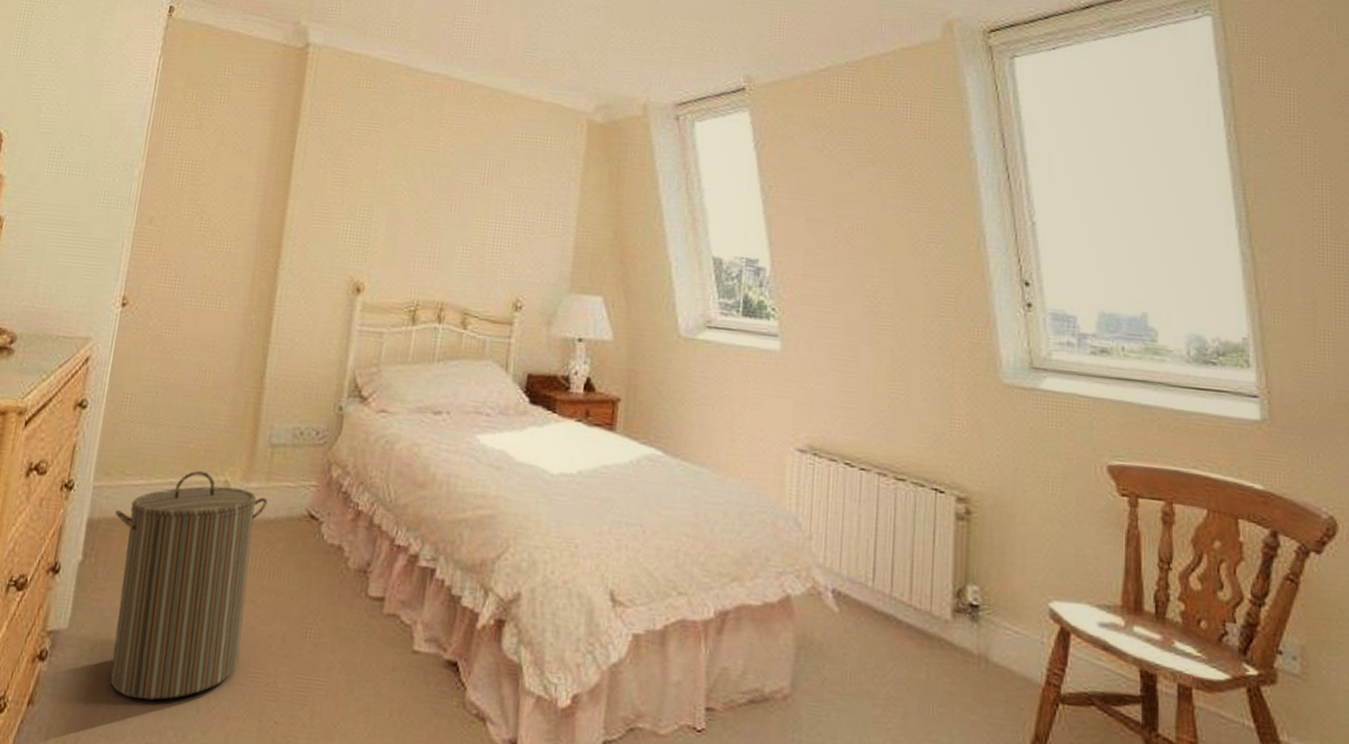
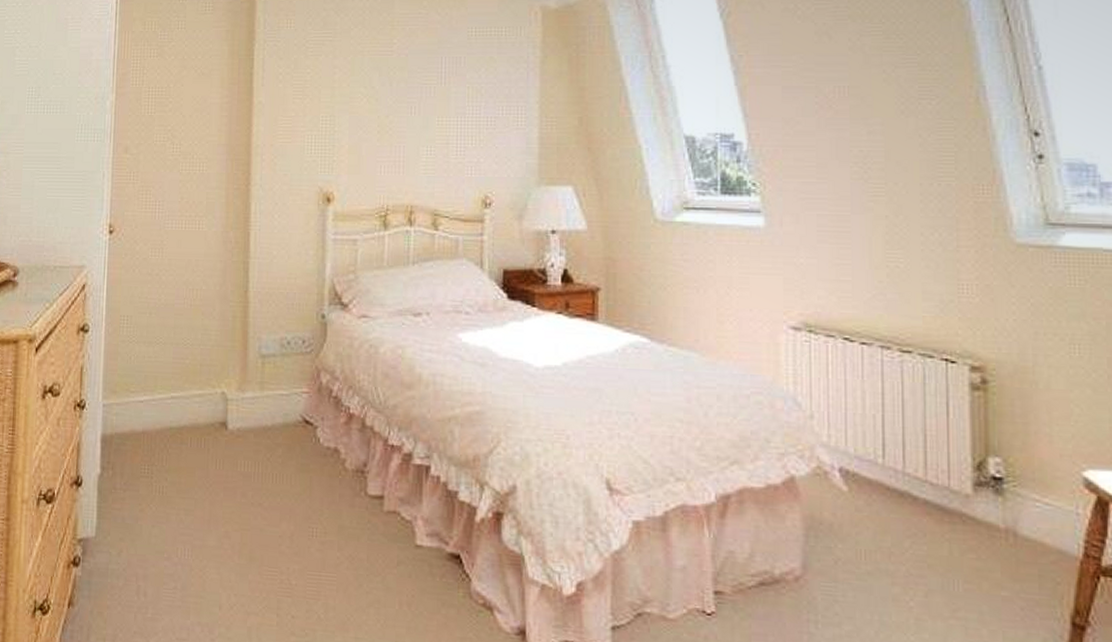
laundry hamper: present [109,470,268,700] -> none [125,384,264,599]

